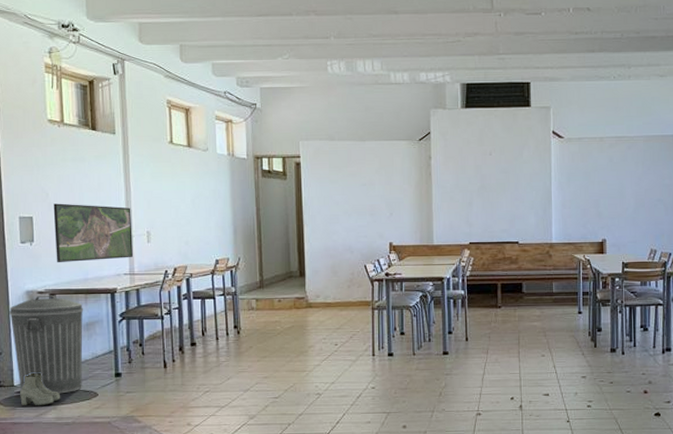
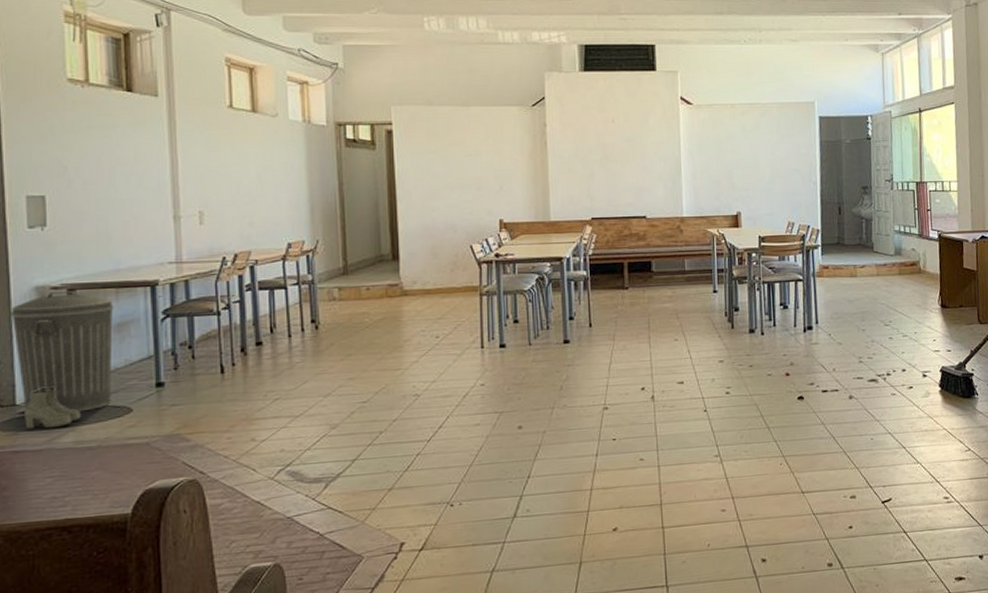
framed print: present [53,203,134,263] -> none [74,179,181,252]

